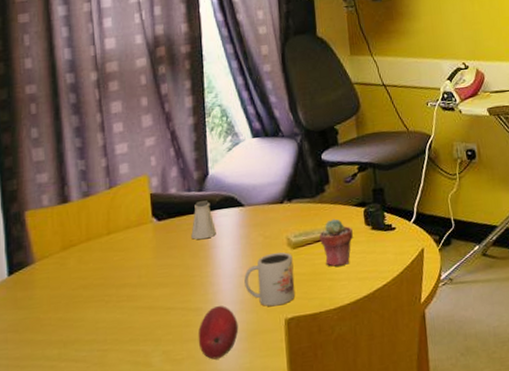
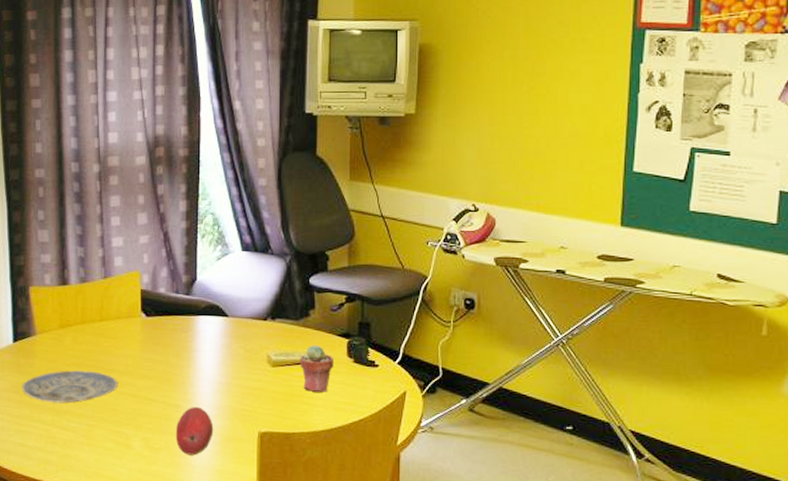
plate: none [20,290,132,336] -> present [21,370,118,404]
saltshaker: present [191,200,216,240] -> none [176,305,199,342]
mug: present [244,252,295,307] -> none [223,366,271,418]

